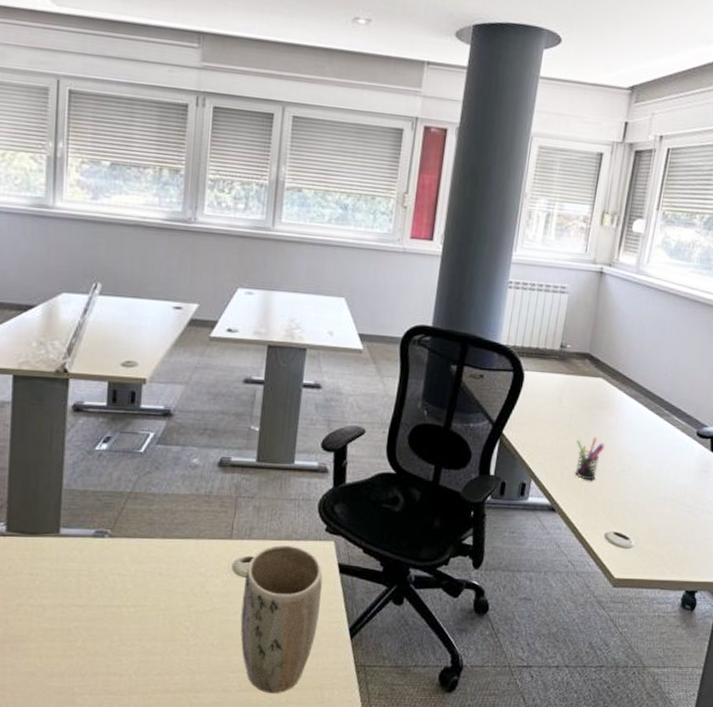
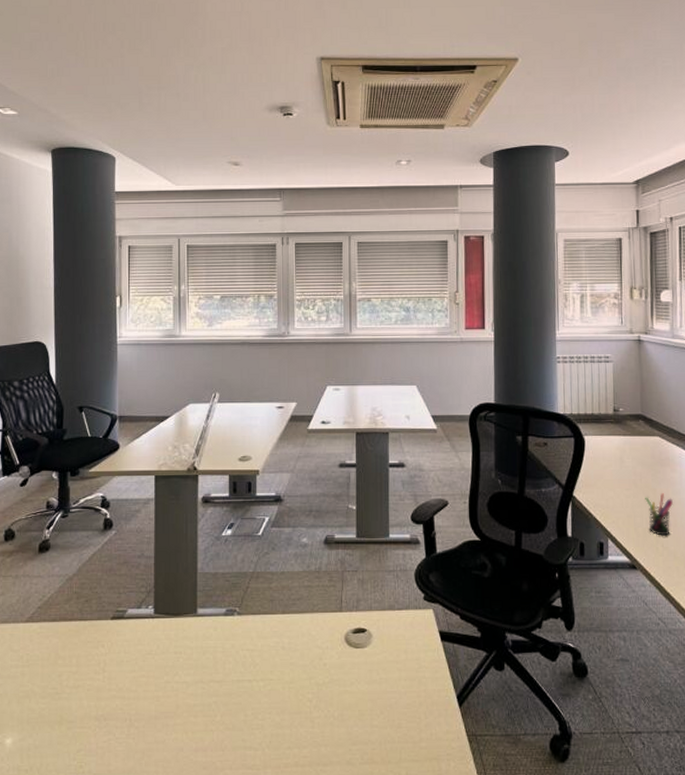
plant pot: present [240,544,323,694] -> none [356,614,427,767]

